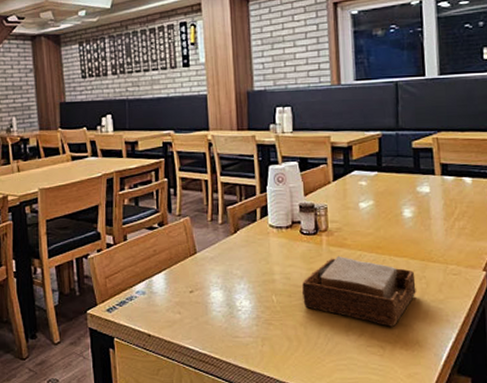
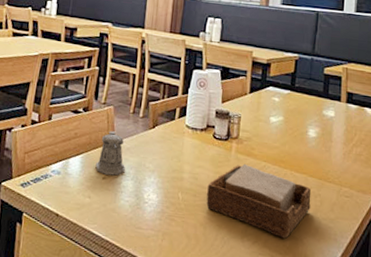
pepper shaker: none [180,242,212,288] -> present [95,131,125,176]

